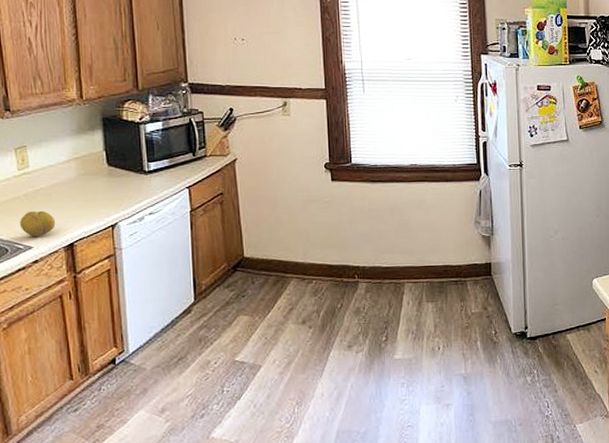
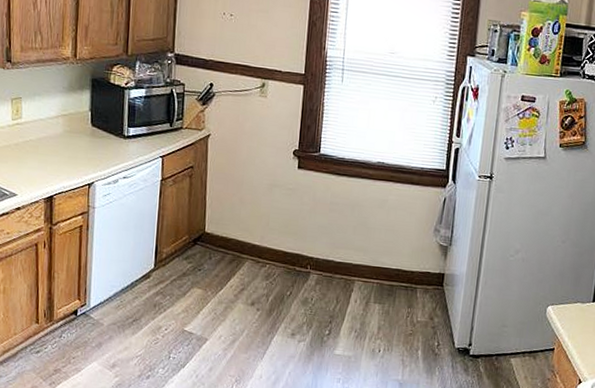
fruit: present [19,210,56,238] -> none [7,160,40,186]

